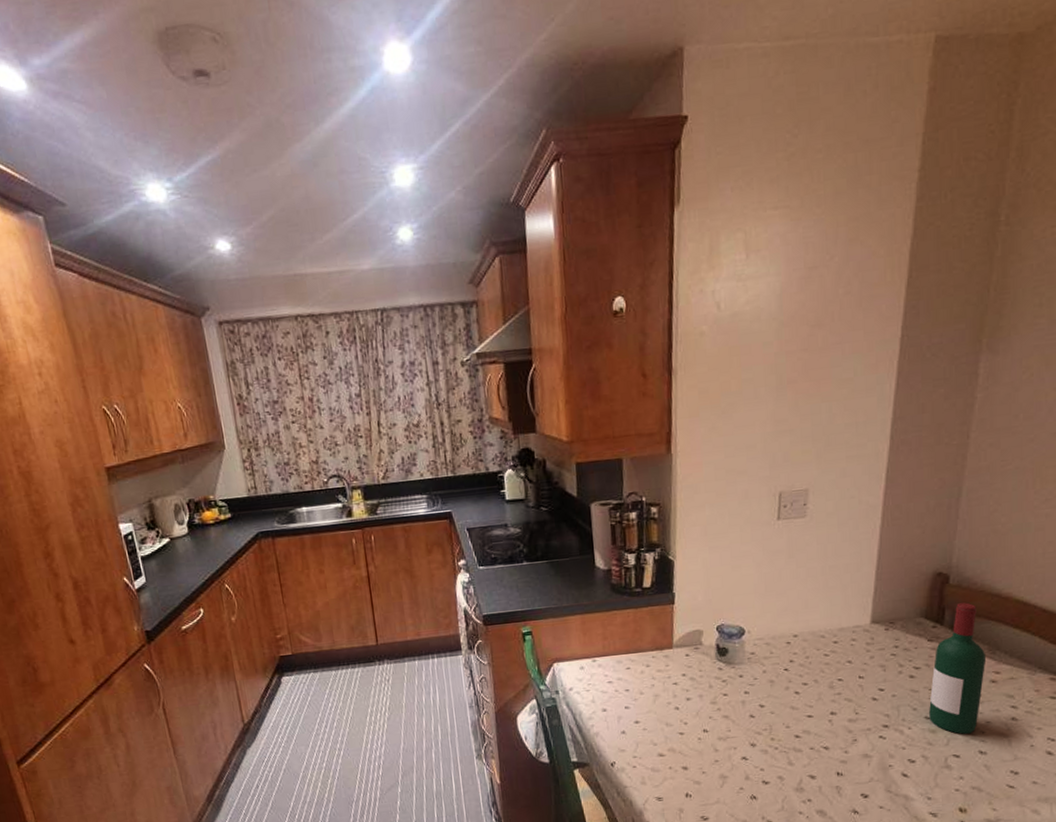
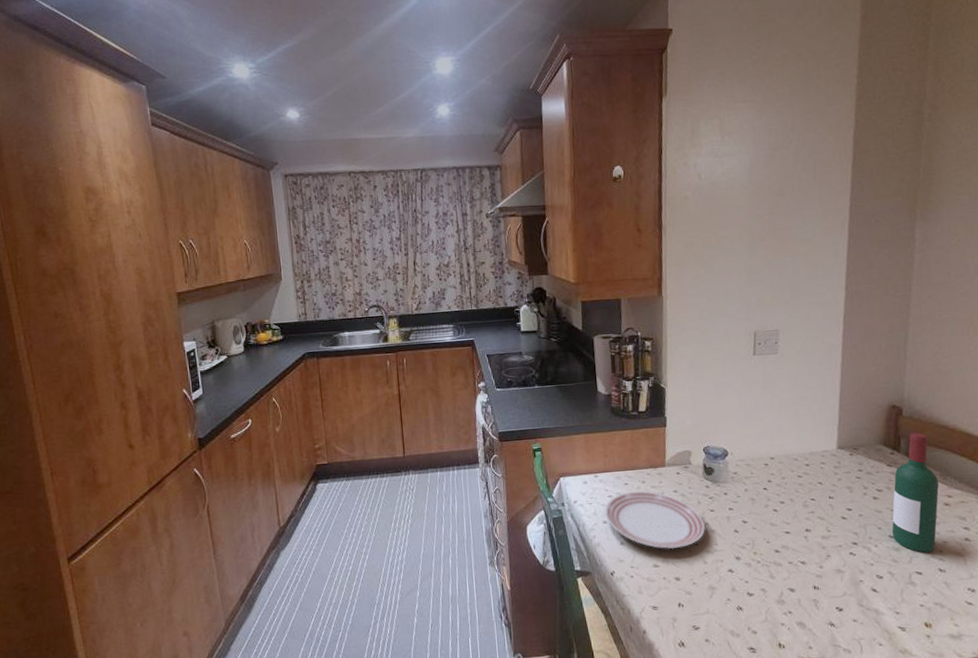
dinner plate: none [603,675,718,738] -> present [604,491,706,550]

